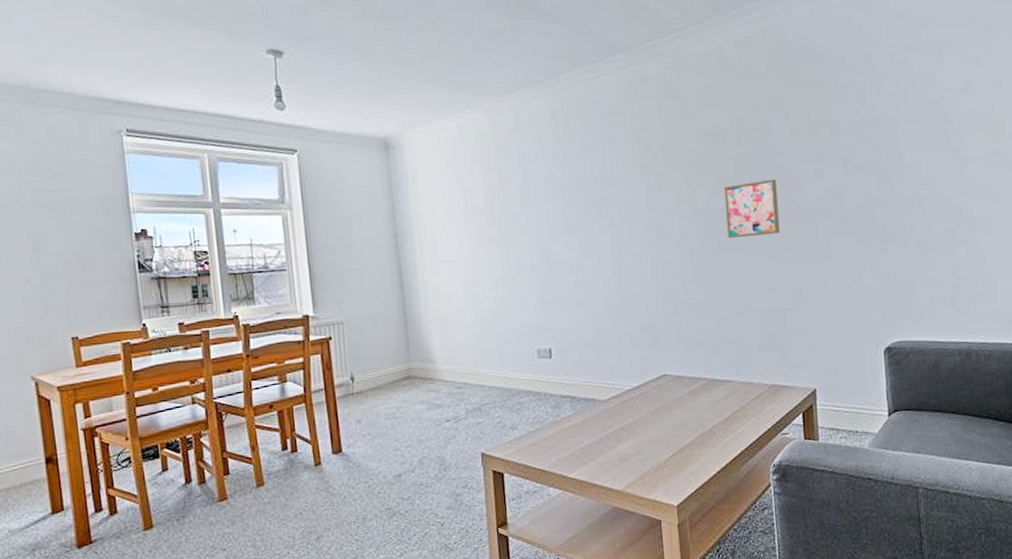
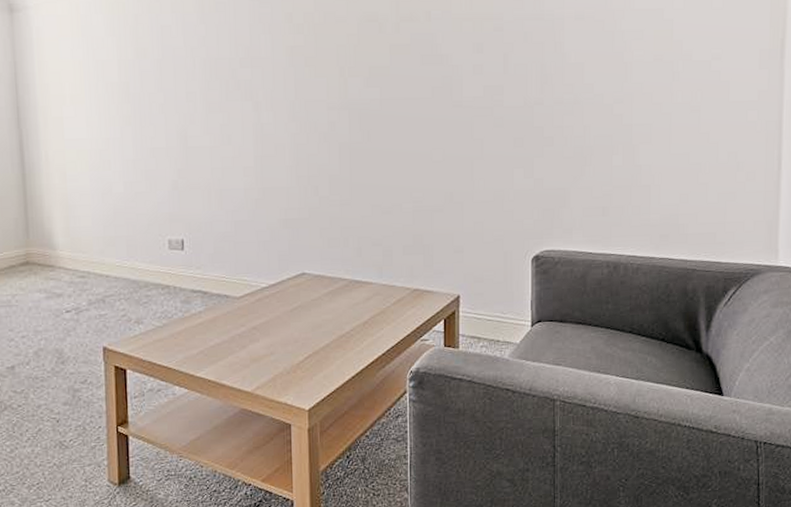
wall art: present [724,179,780,239] -> none [378,72,433,133]

